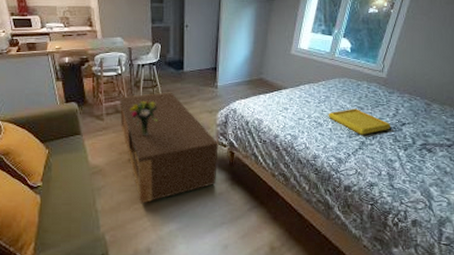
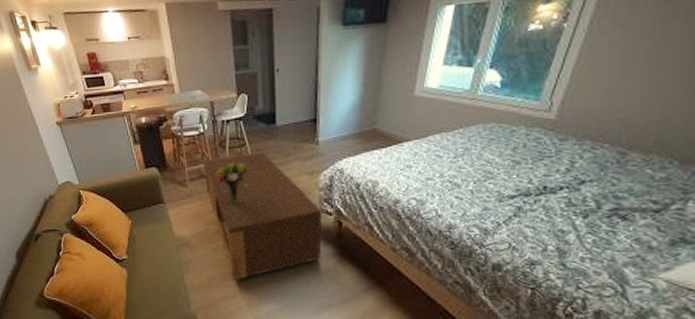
serving tray: present [328,109,391,135] -> none [468,163,563,198]

